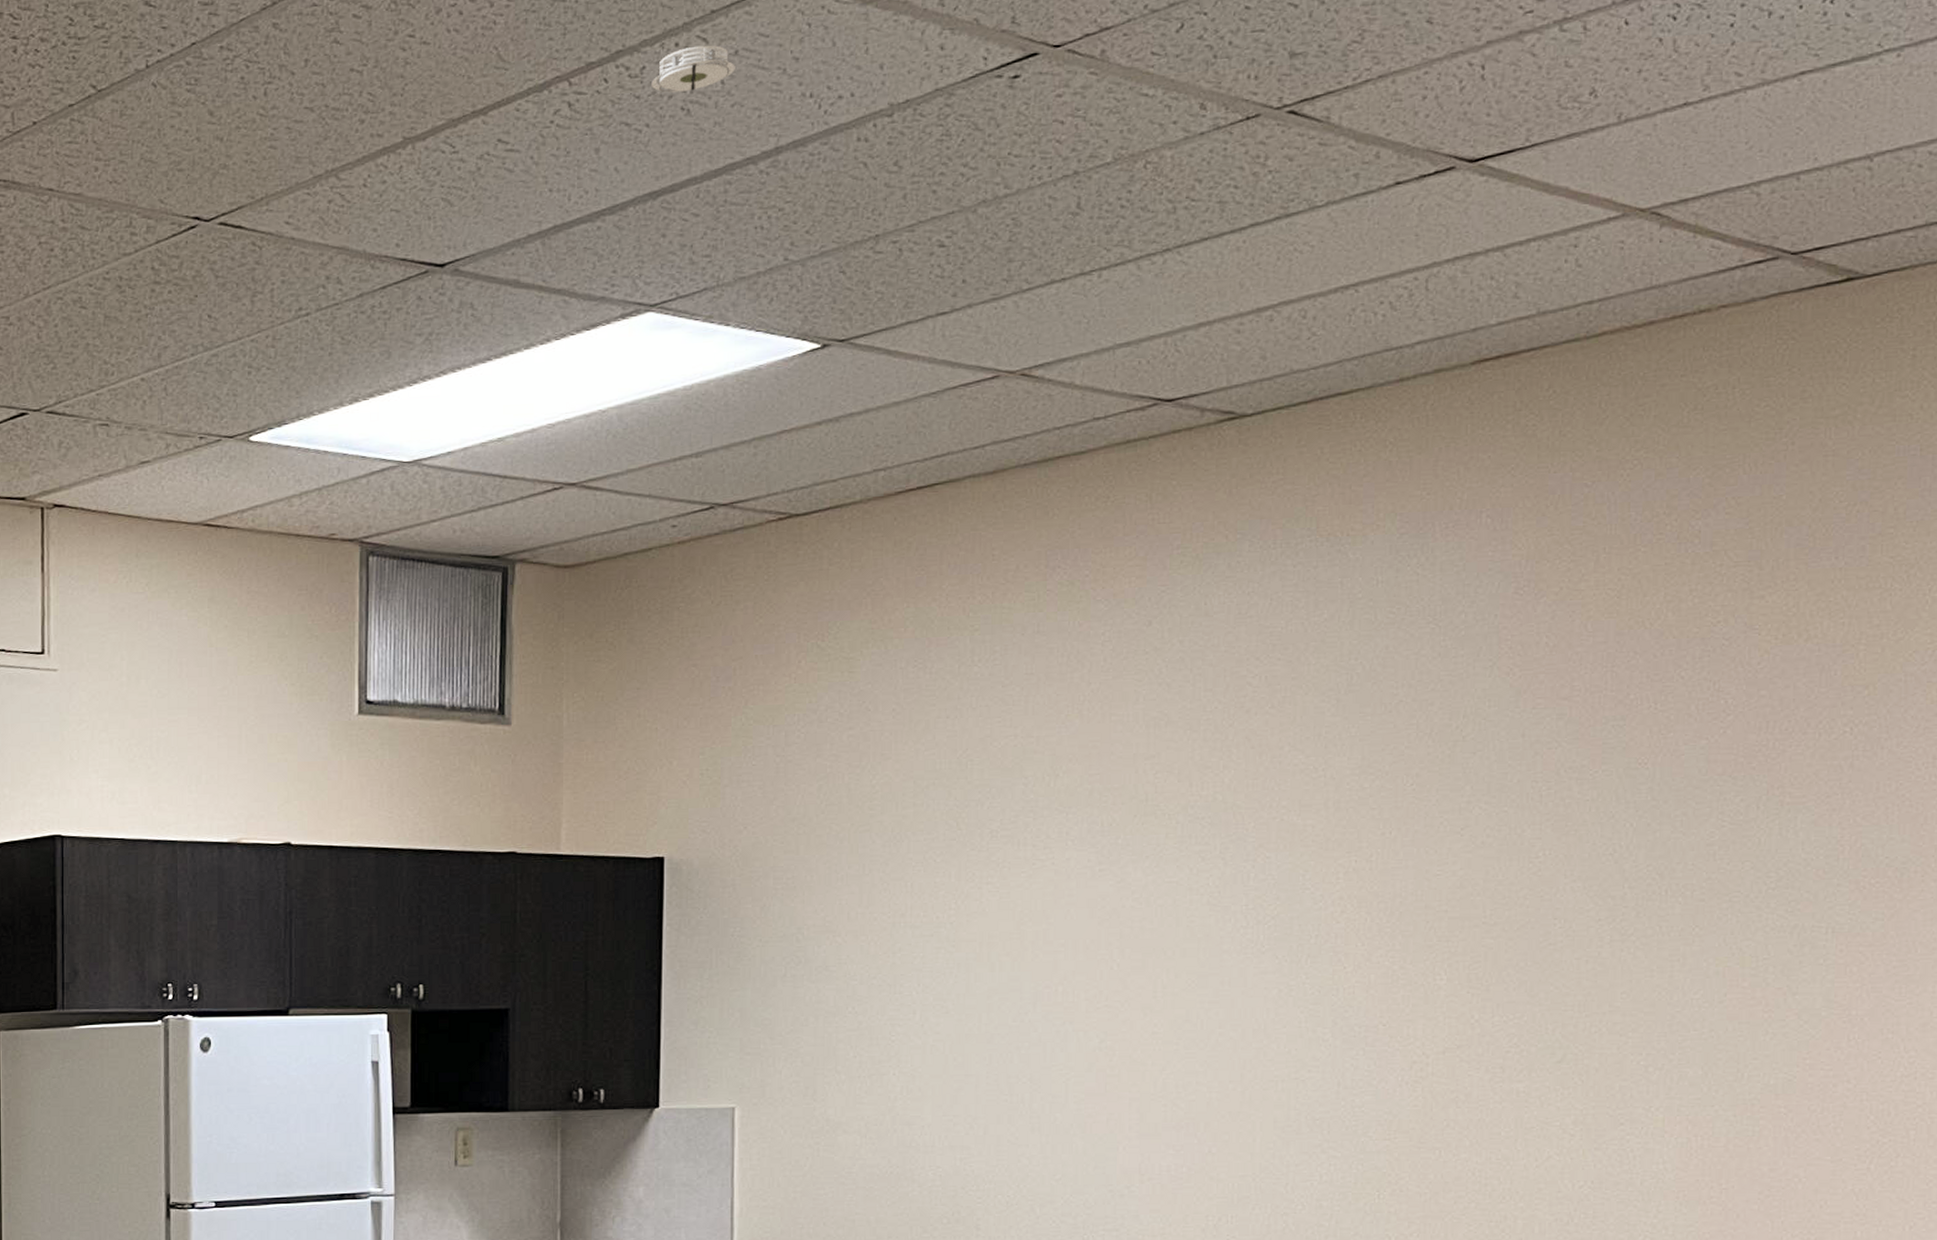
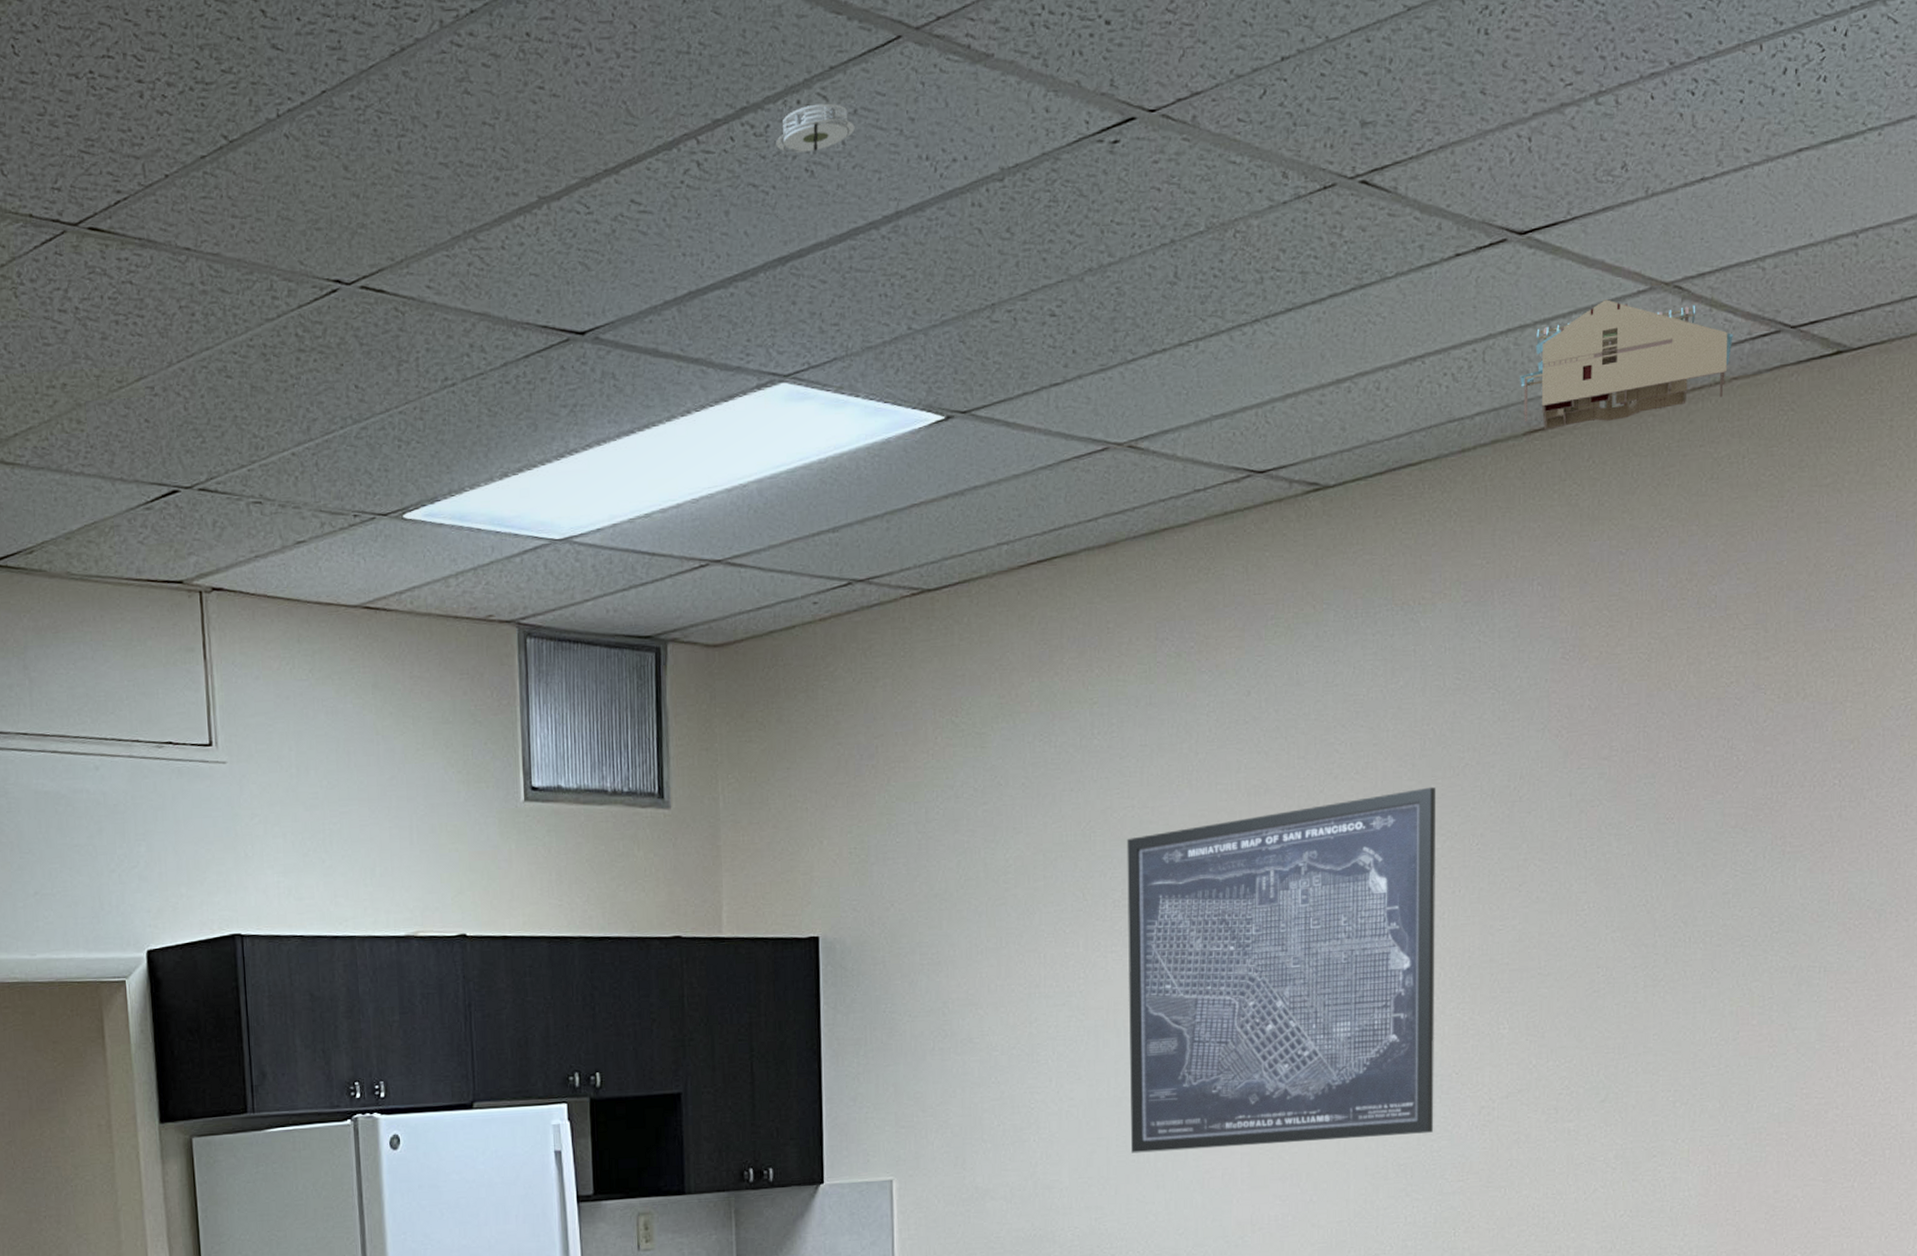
wall art: none [1004,723,1365,1093] -> present [1127,786,1437,1154]
architectural model: none [1468,226,1722,358] -> present [1520,299,1733,429]

